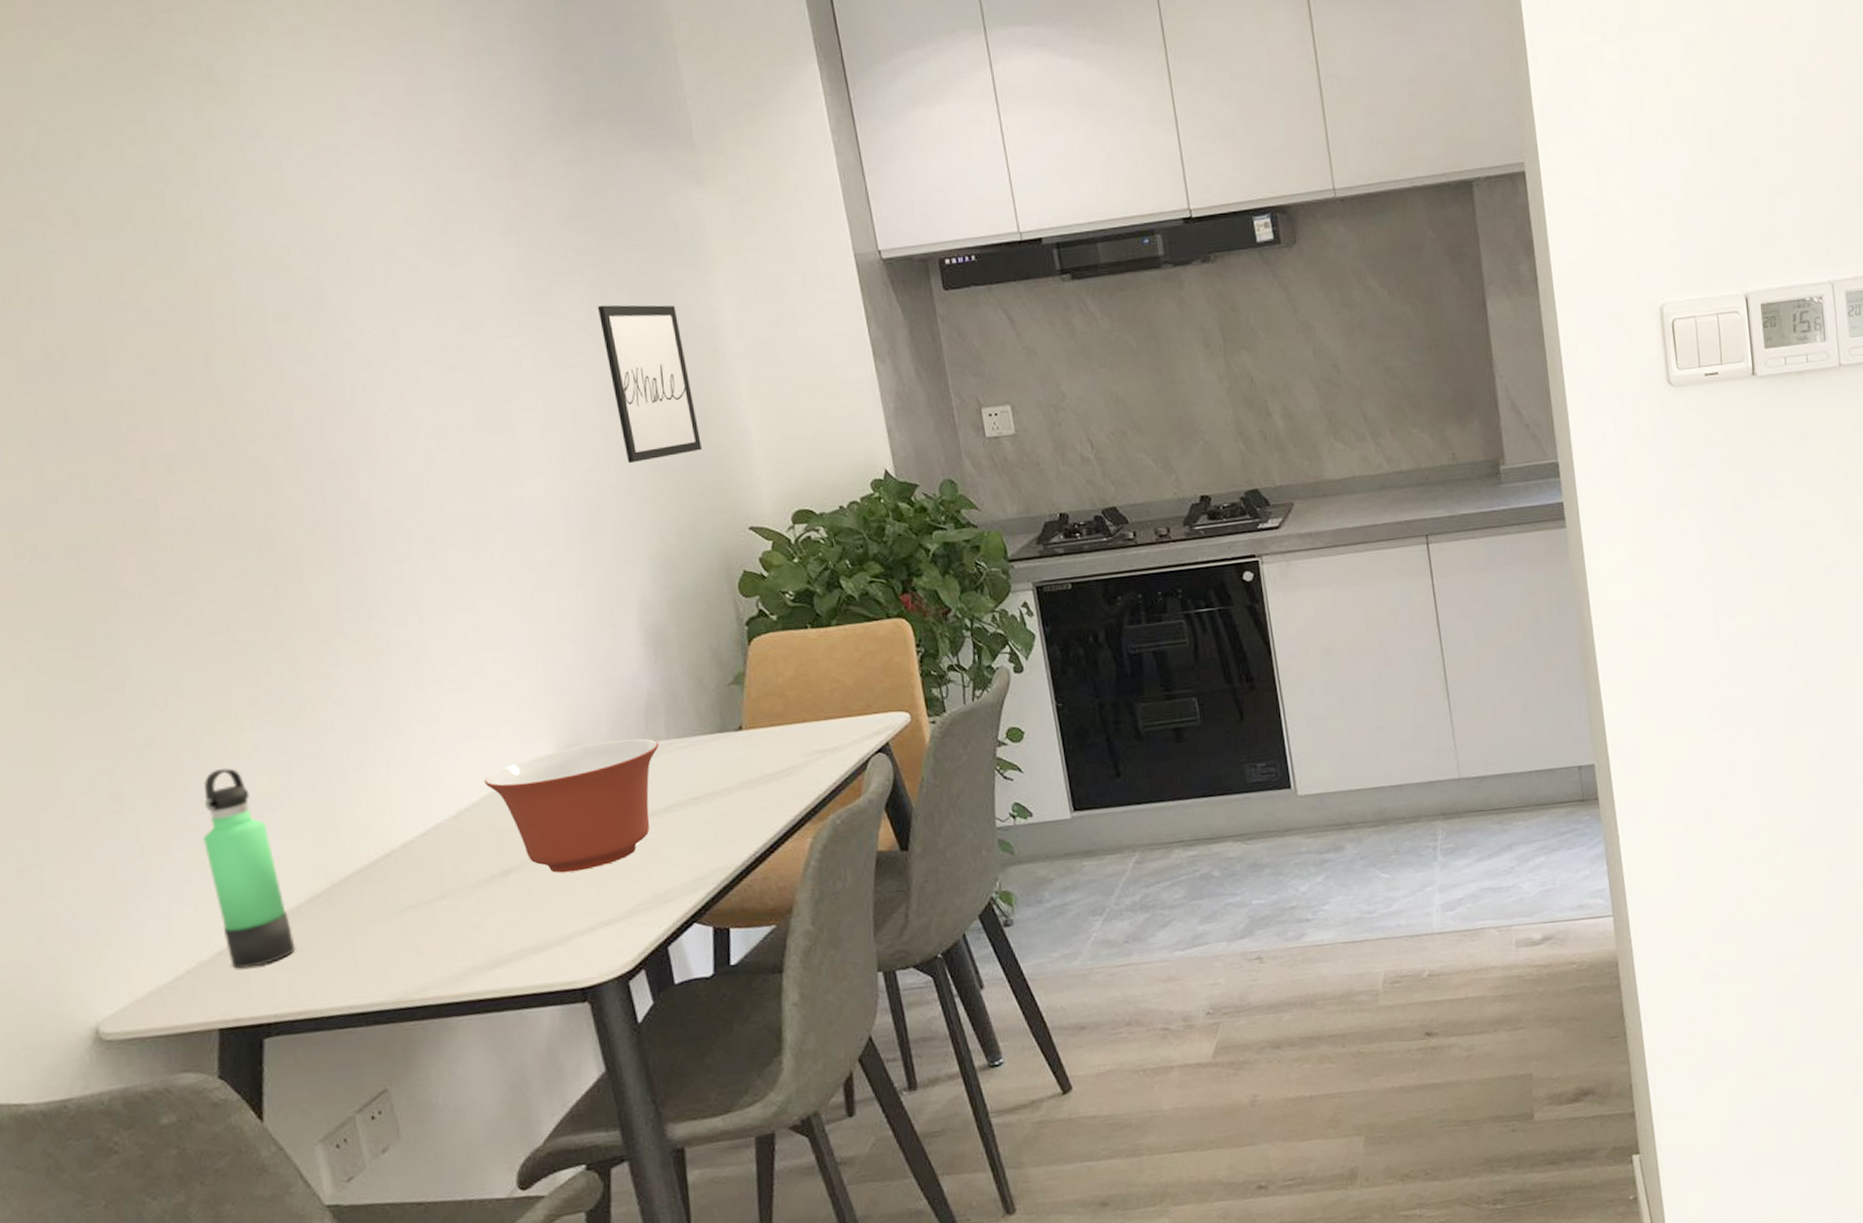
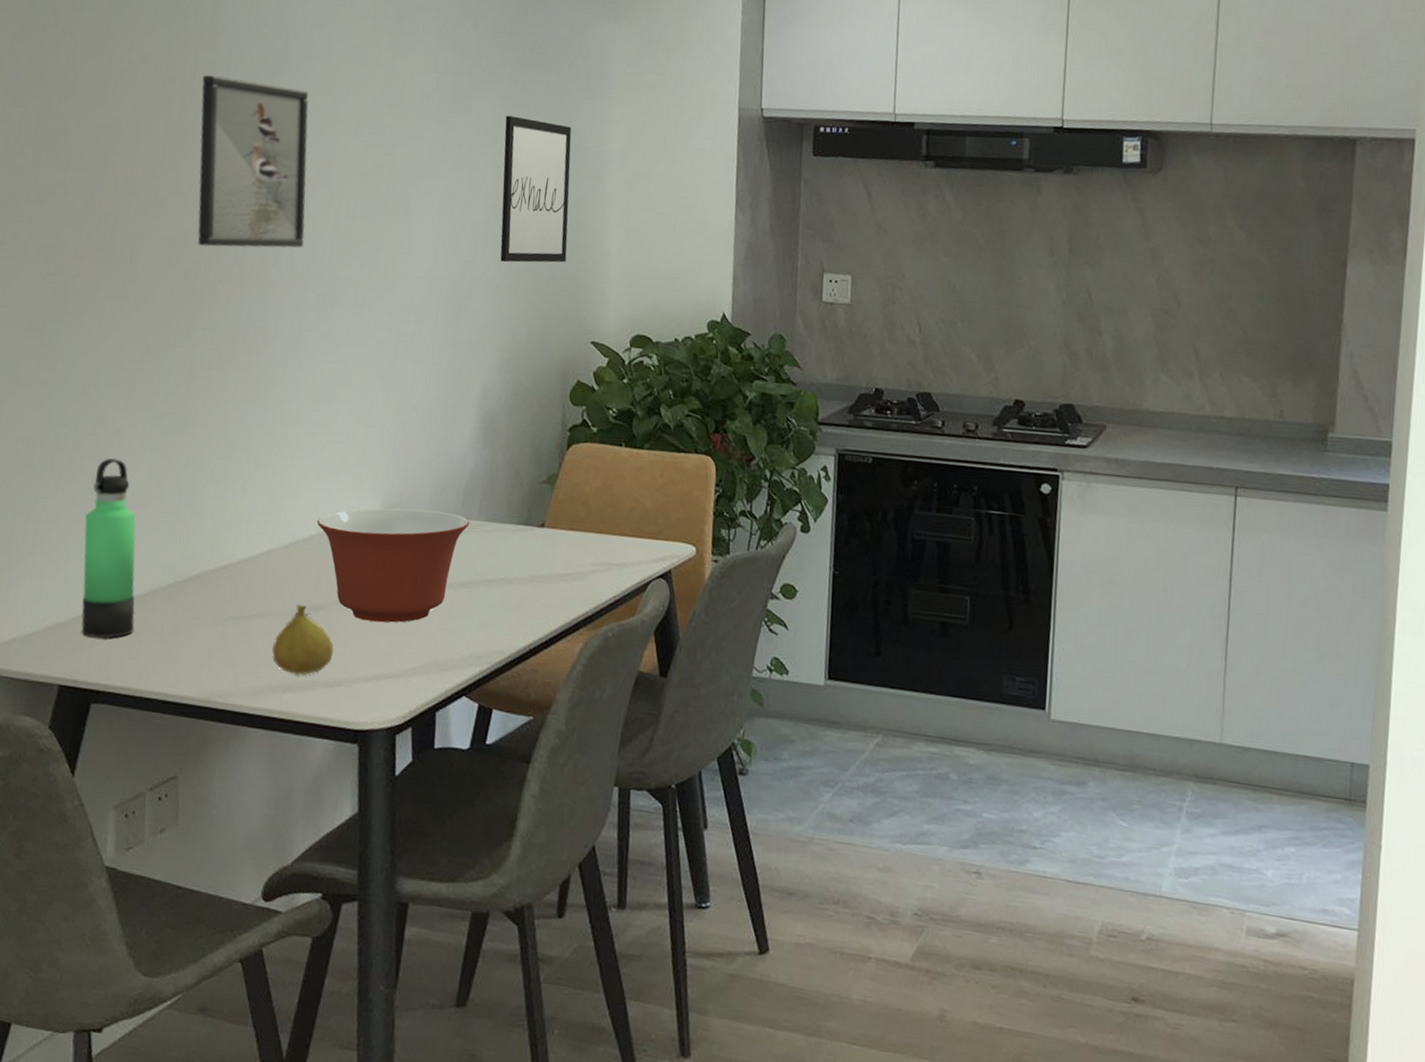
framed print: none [223,318,395,513] -> present [197,75,309,248]
fruit: none [465,872,538,949] -> present [272,604,334,675]

